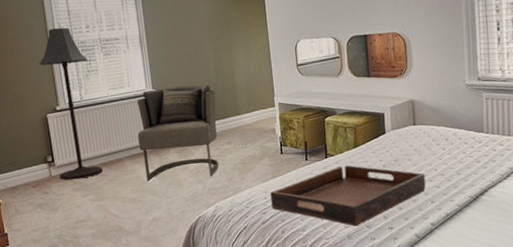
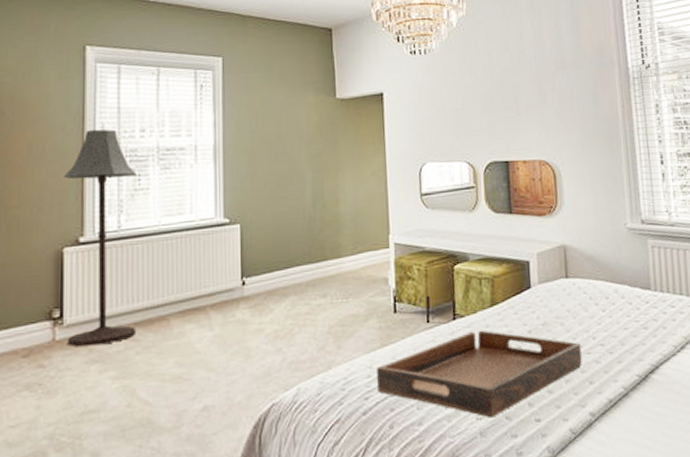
armchair: present [136,84,219,182] -> none [195,214,311,350]

